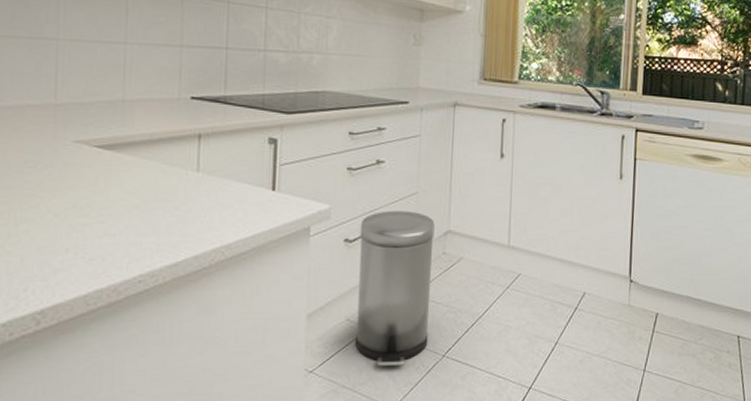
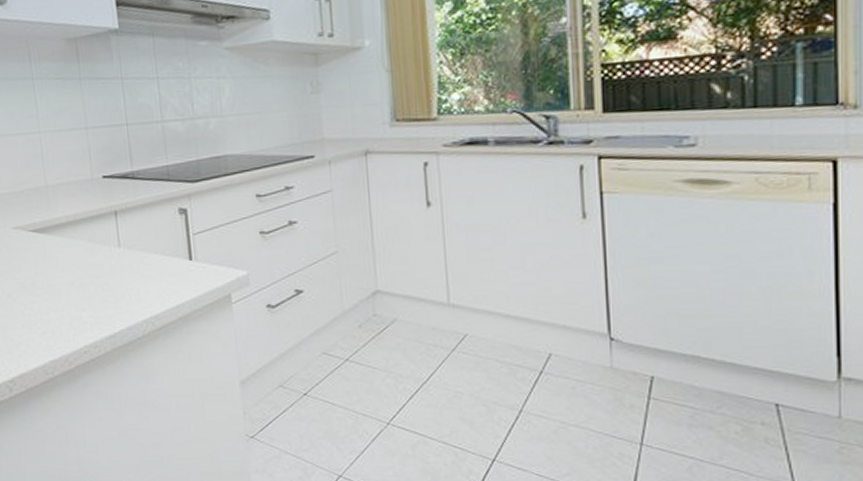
pedal bin: present [355,210,435,366] -> none [281,272,369,433]

